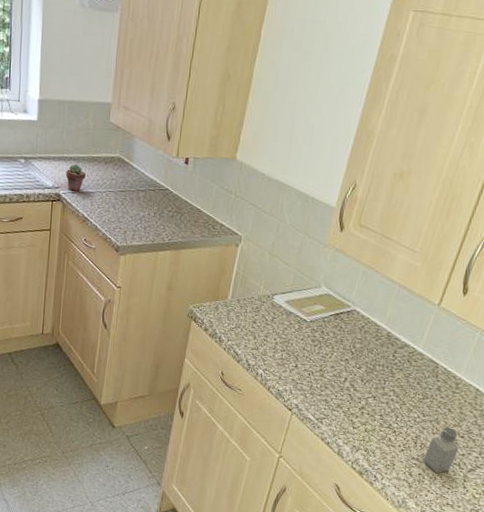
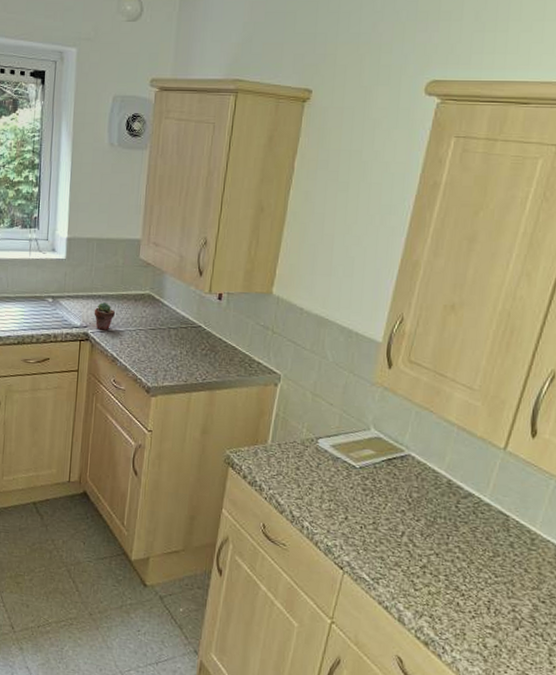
saltshaker: present [423,427,459,473] -> none [499,590,541,645]

